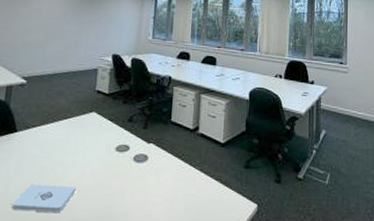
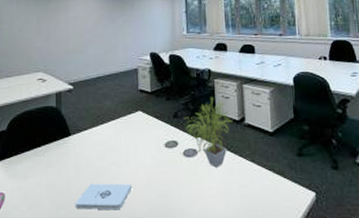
potted plant: none [138,103,187,175] -> present [184,96,233,168]

